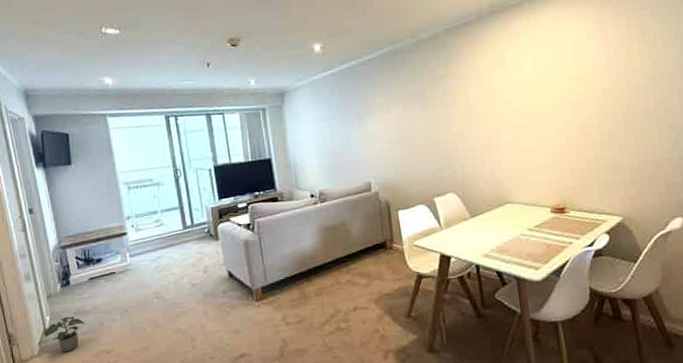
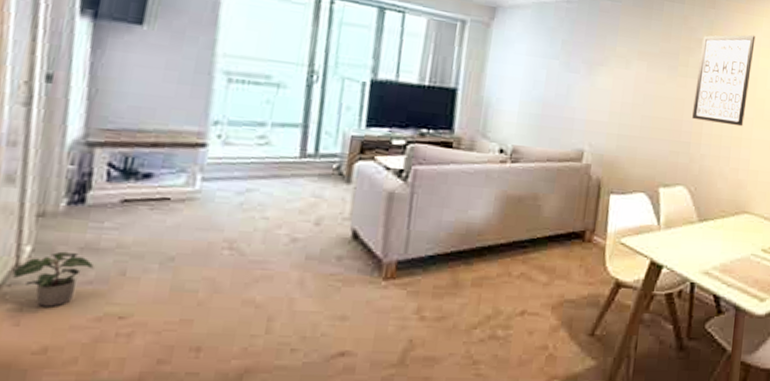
wall art: none [442,60,490,140] -> present [692,34,756,127]

